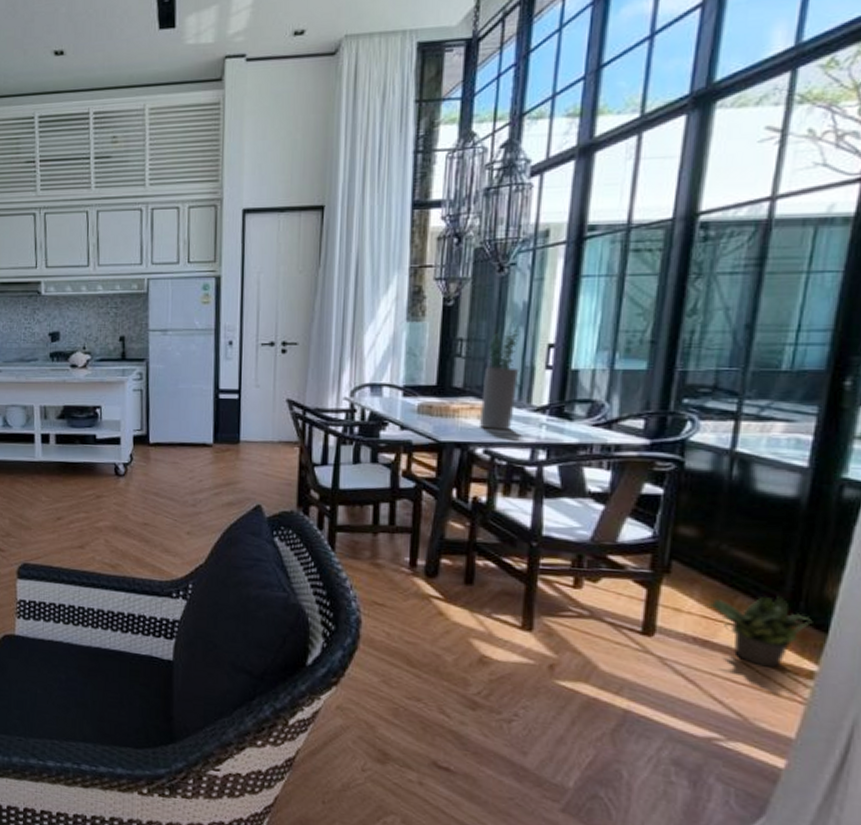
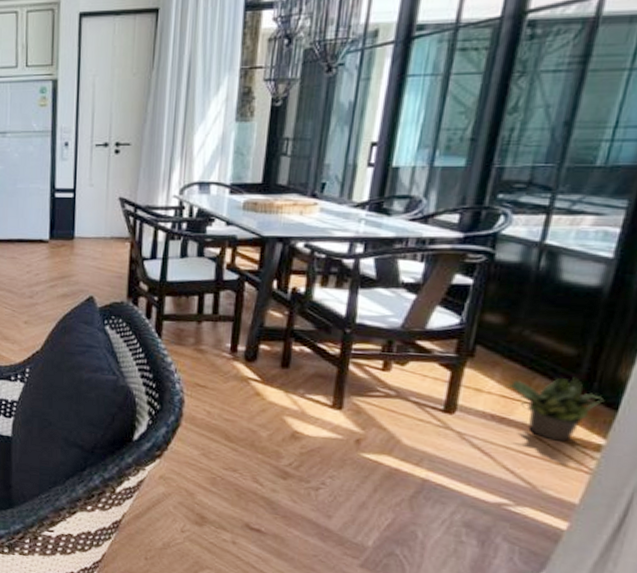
vase: present [479,325,520,431] -> none [301,124,344,226]

